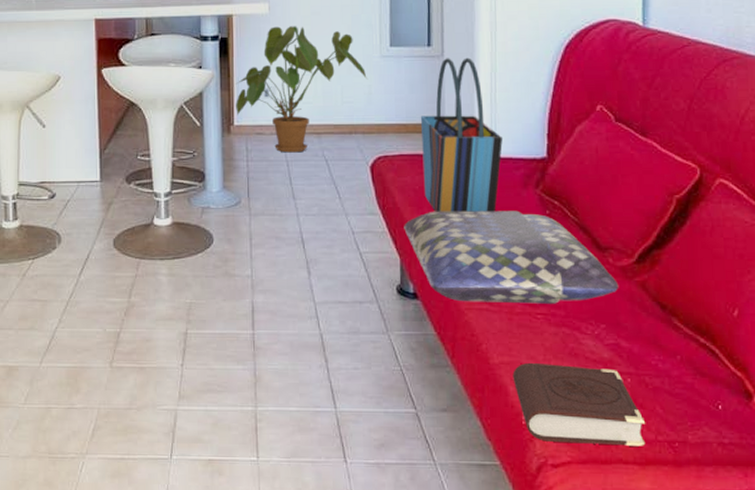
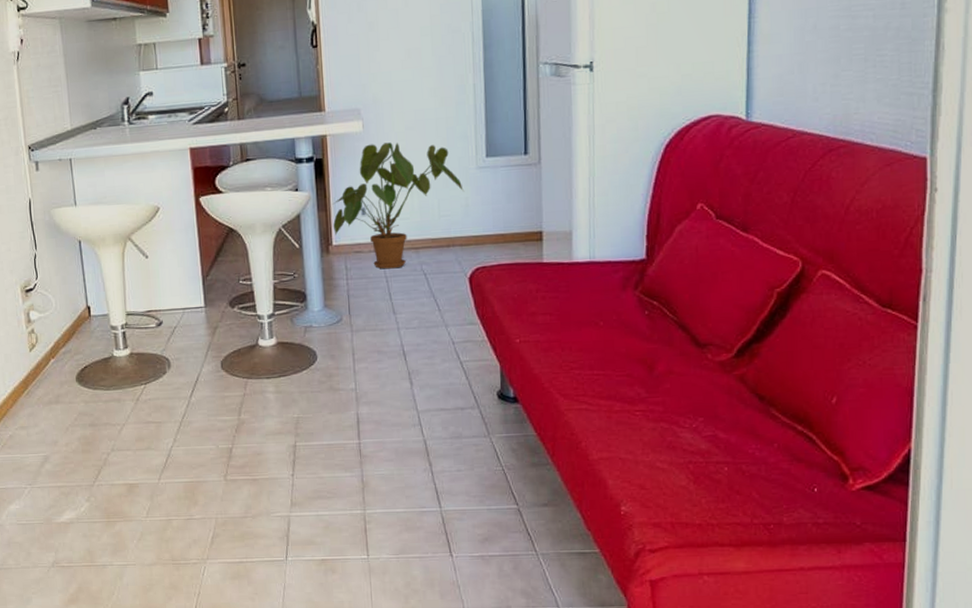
cushion: present [404,210,619,304] -> none [503,313,718,403]
tote bag: present [420,57,503,212] -> none [518,163,601,319]
book: present [512,362,646,446] -> none [611,456,741,530]

